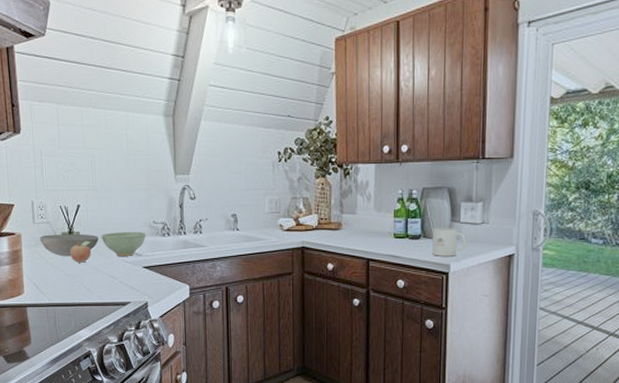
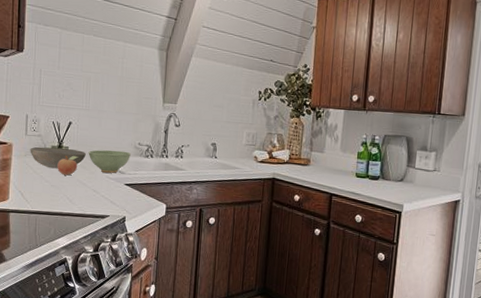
mug: present [431,227,466,256] -> none [388,171,419,198]

